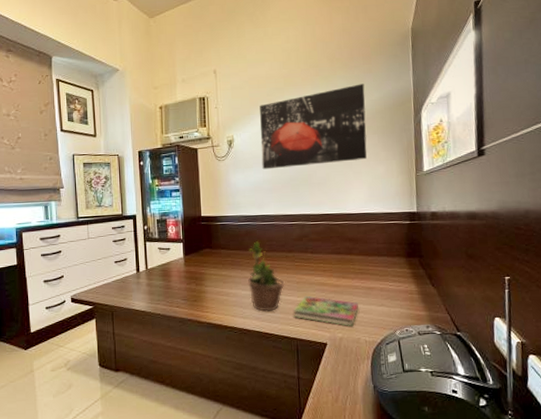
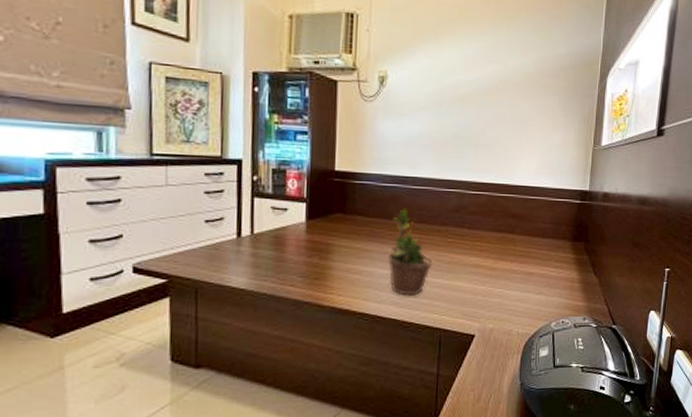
wall art: present [260,83,367,170] -> none [420,32,551,124]
book: present [293,296,359,326] -> none [440,280,516,316]

